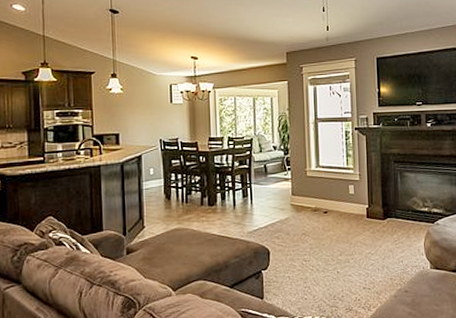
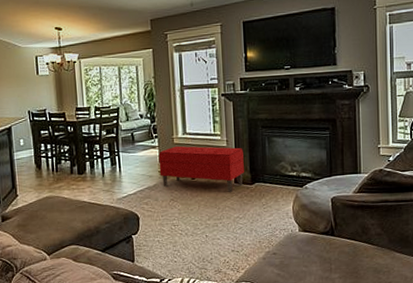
bench: none [291,179,377,227] -> present [158,146,244,192]

